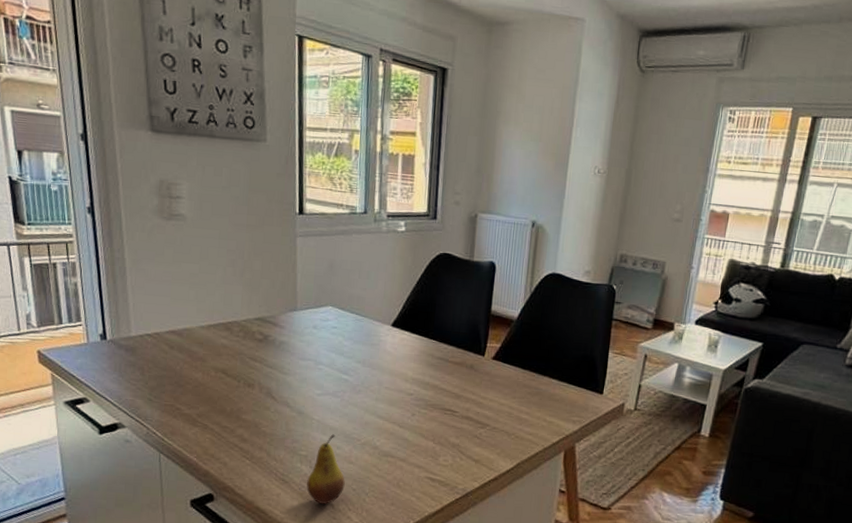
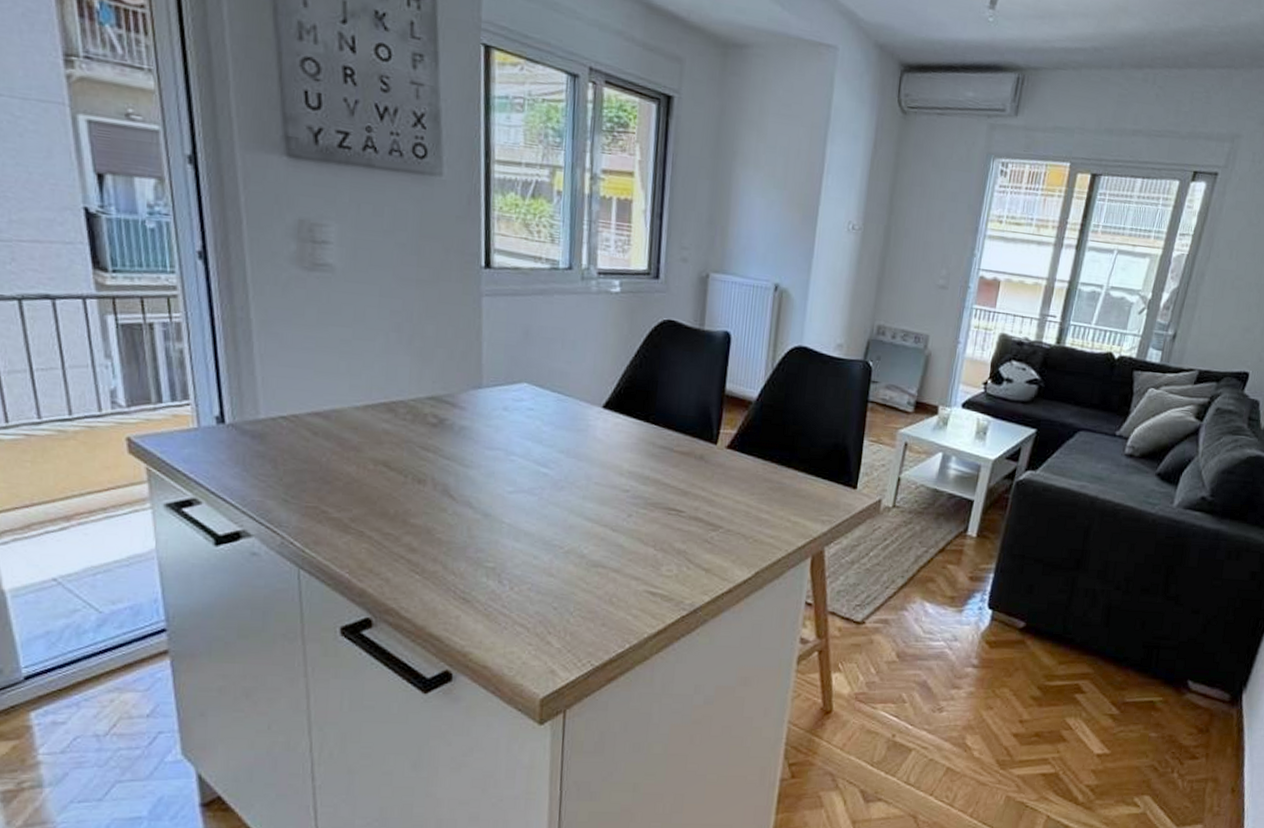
fruit: present [306,434,345,504] -> none [494,541,544,627]

